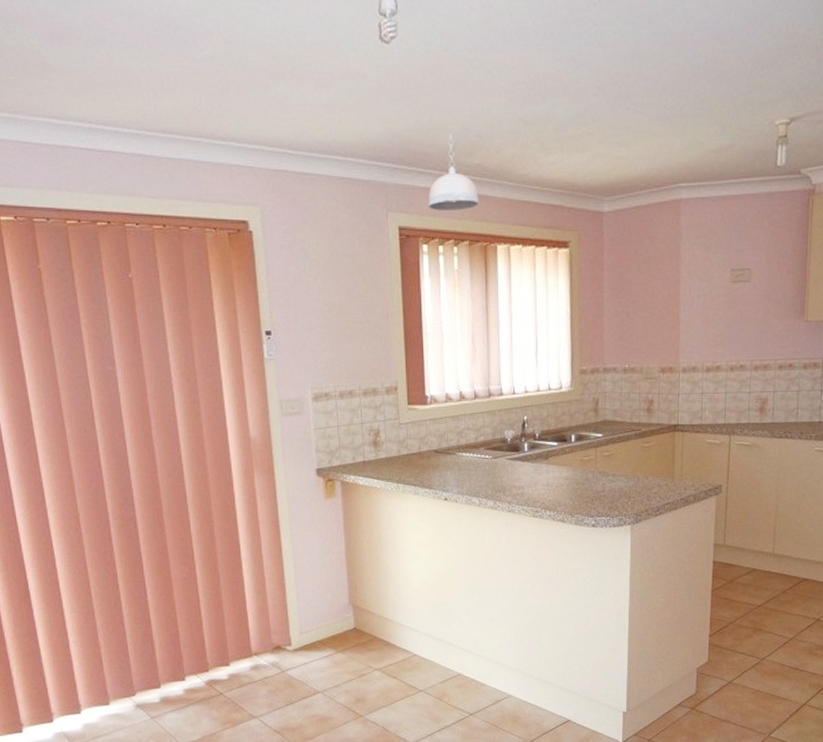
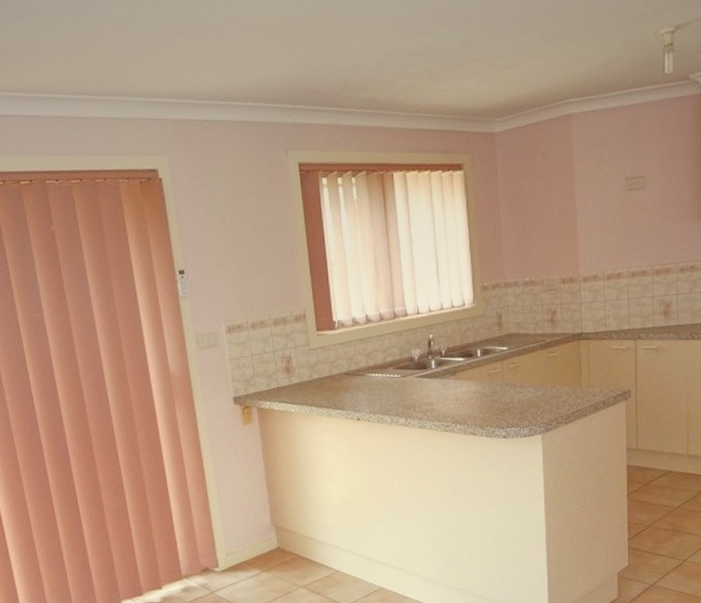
pendant light: present [428,133,479,210] -> none [324,71,374,145]

